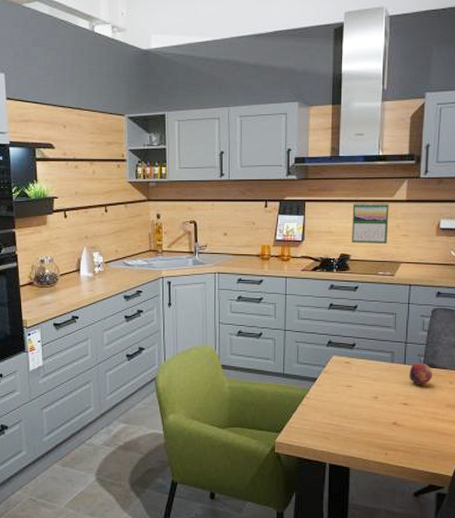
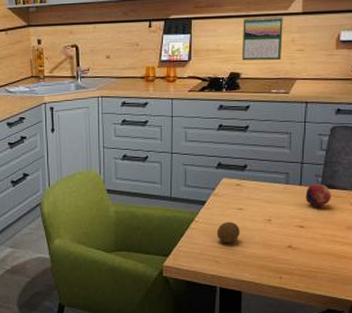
fruit: none [326,398,349,420] -> present [216,221,240,243]

